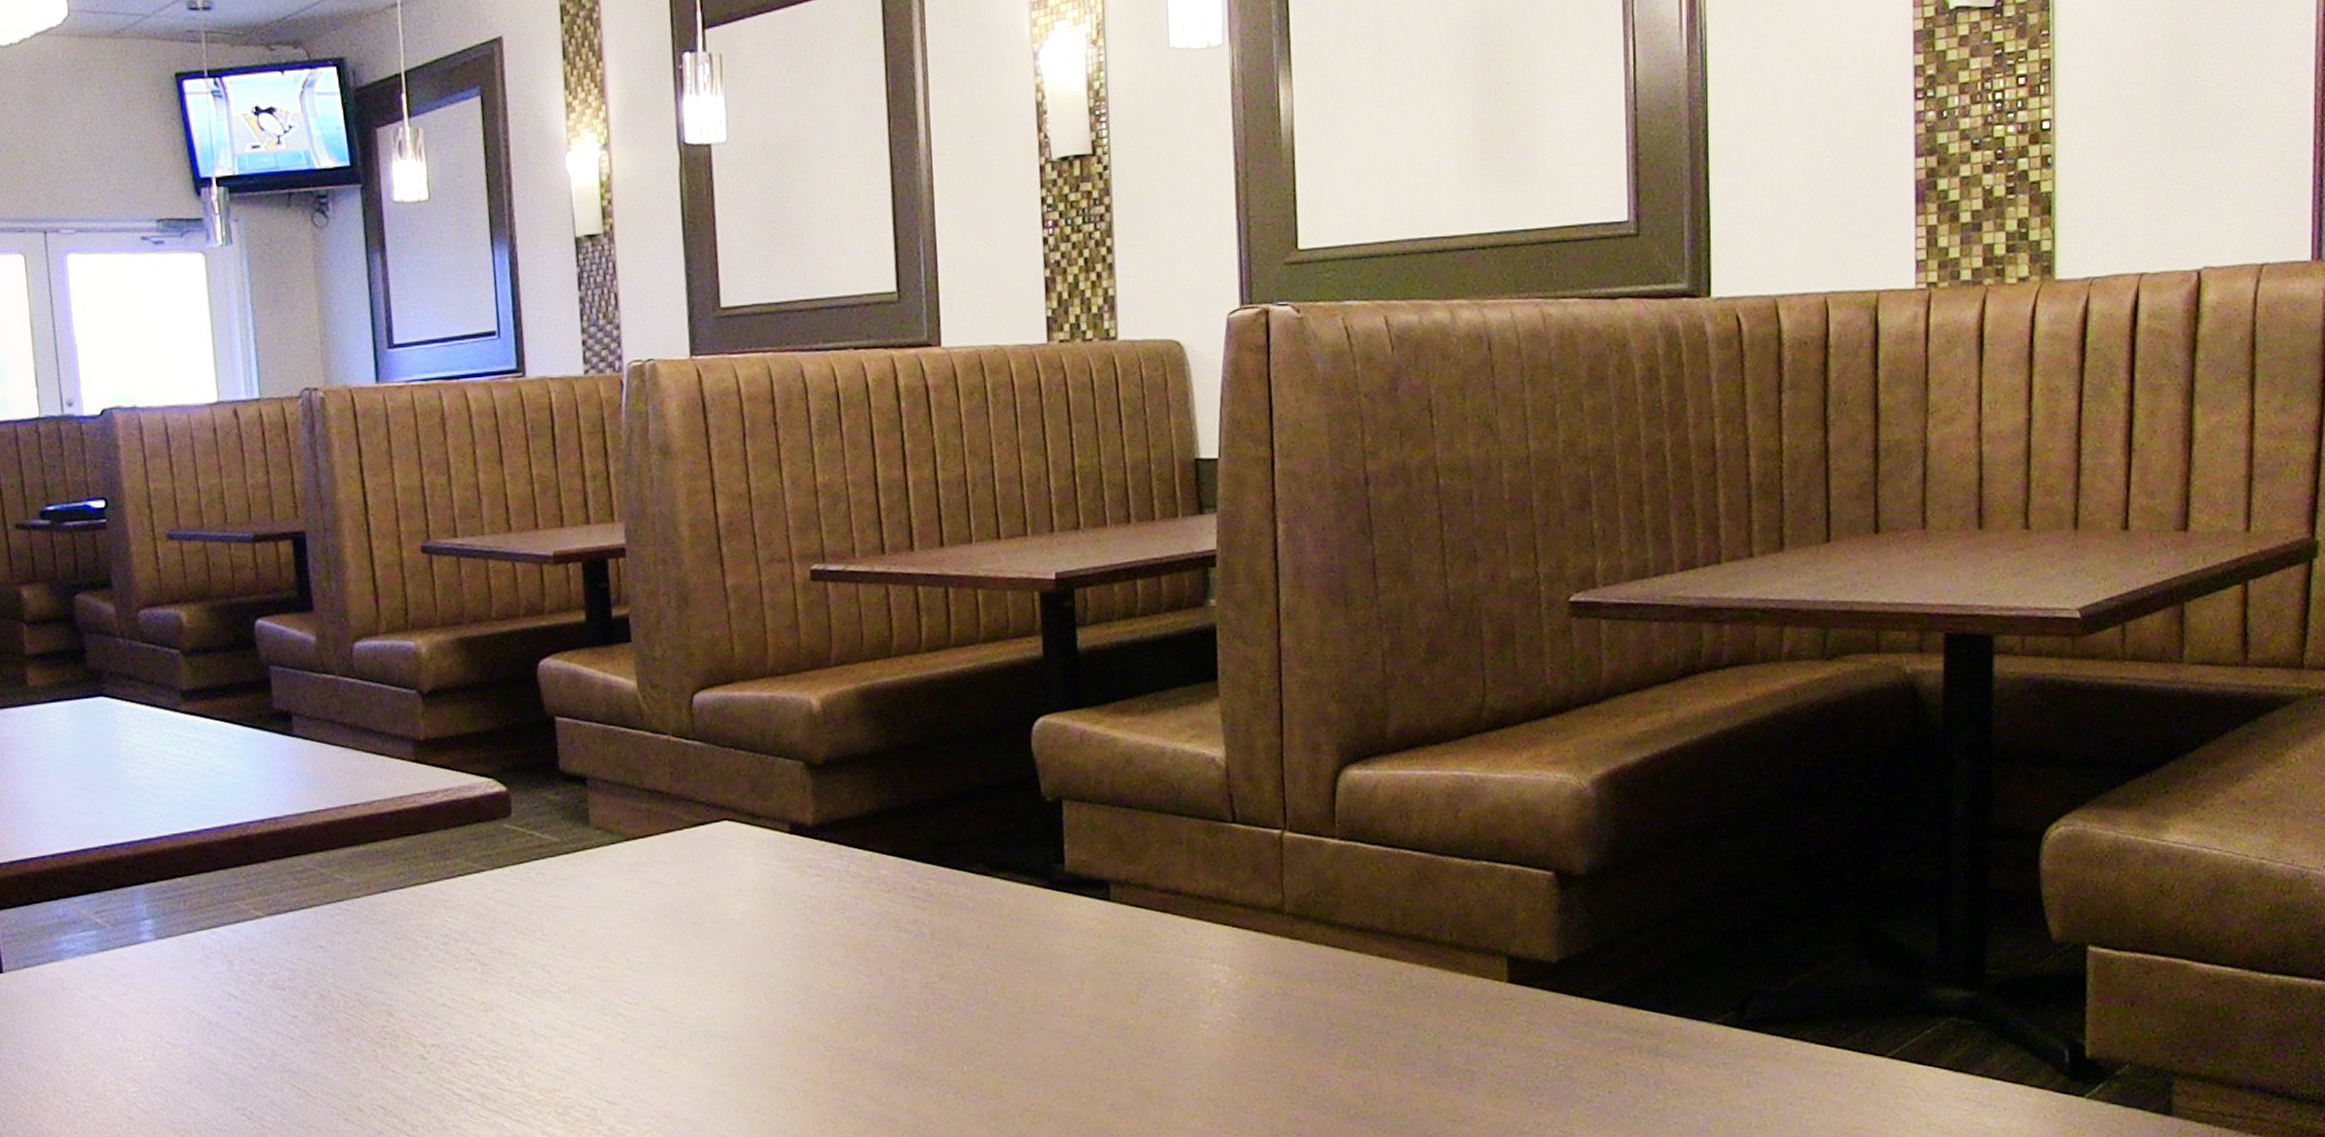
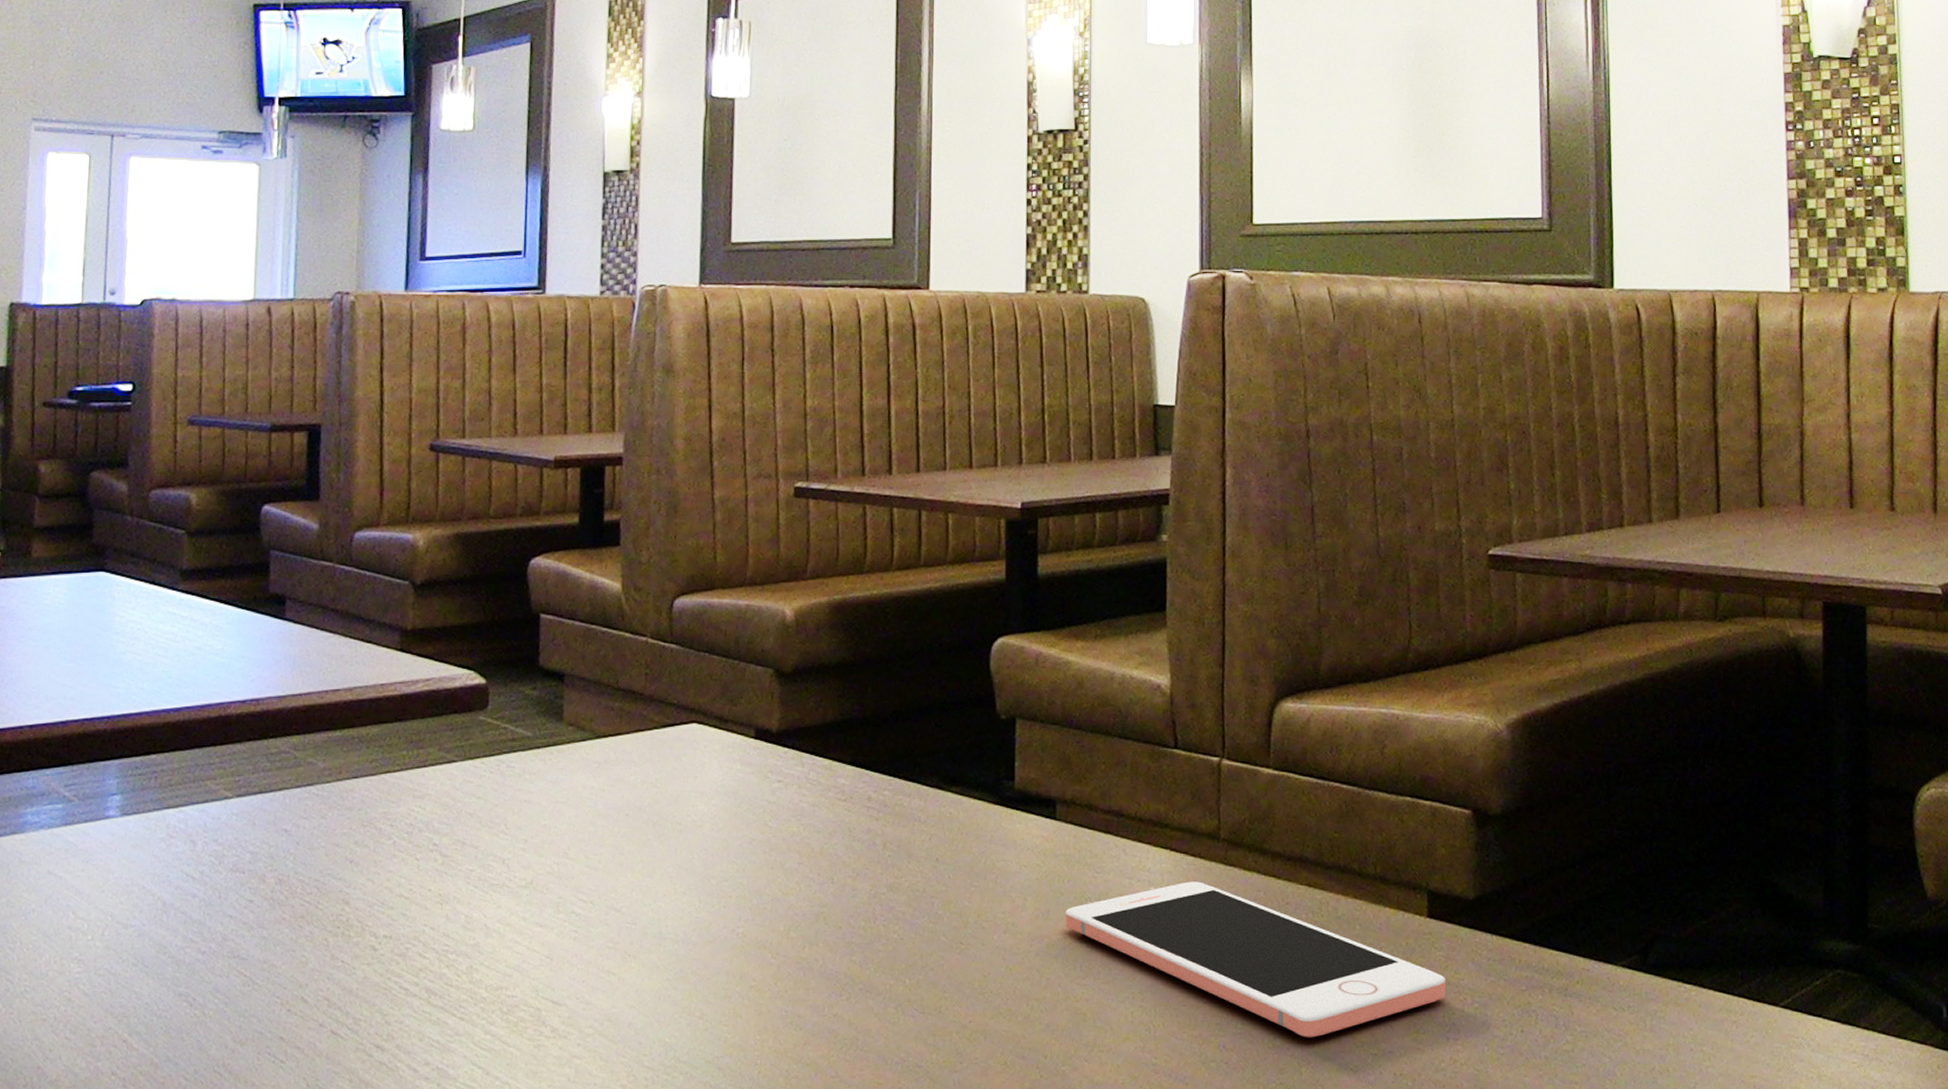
cell phone: none [1124,957,1529,1107] -> present [1065,881,1446,1038]

